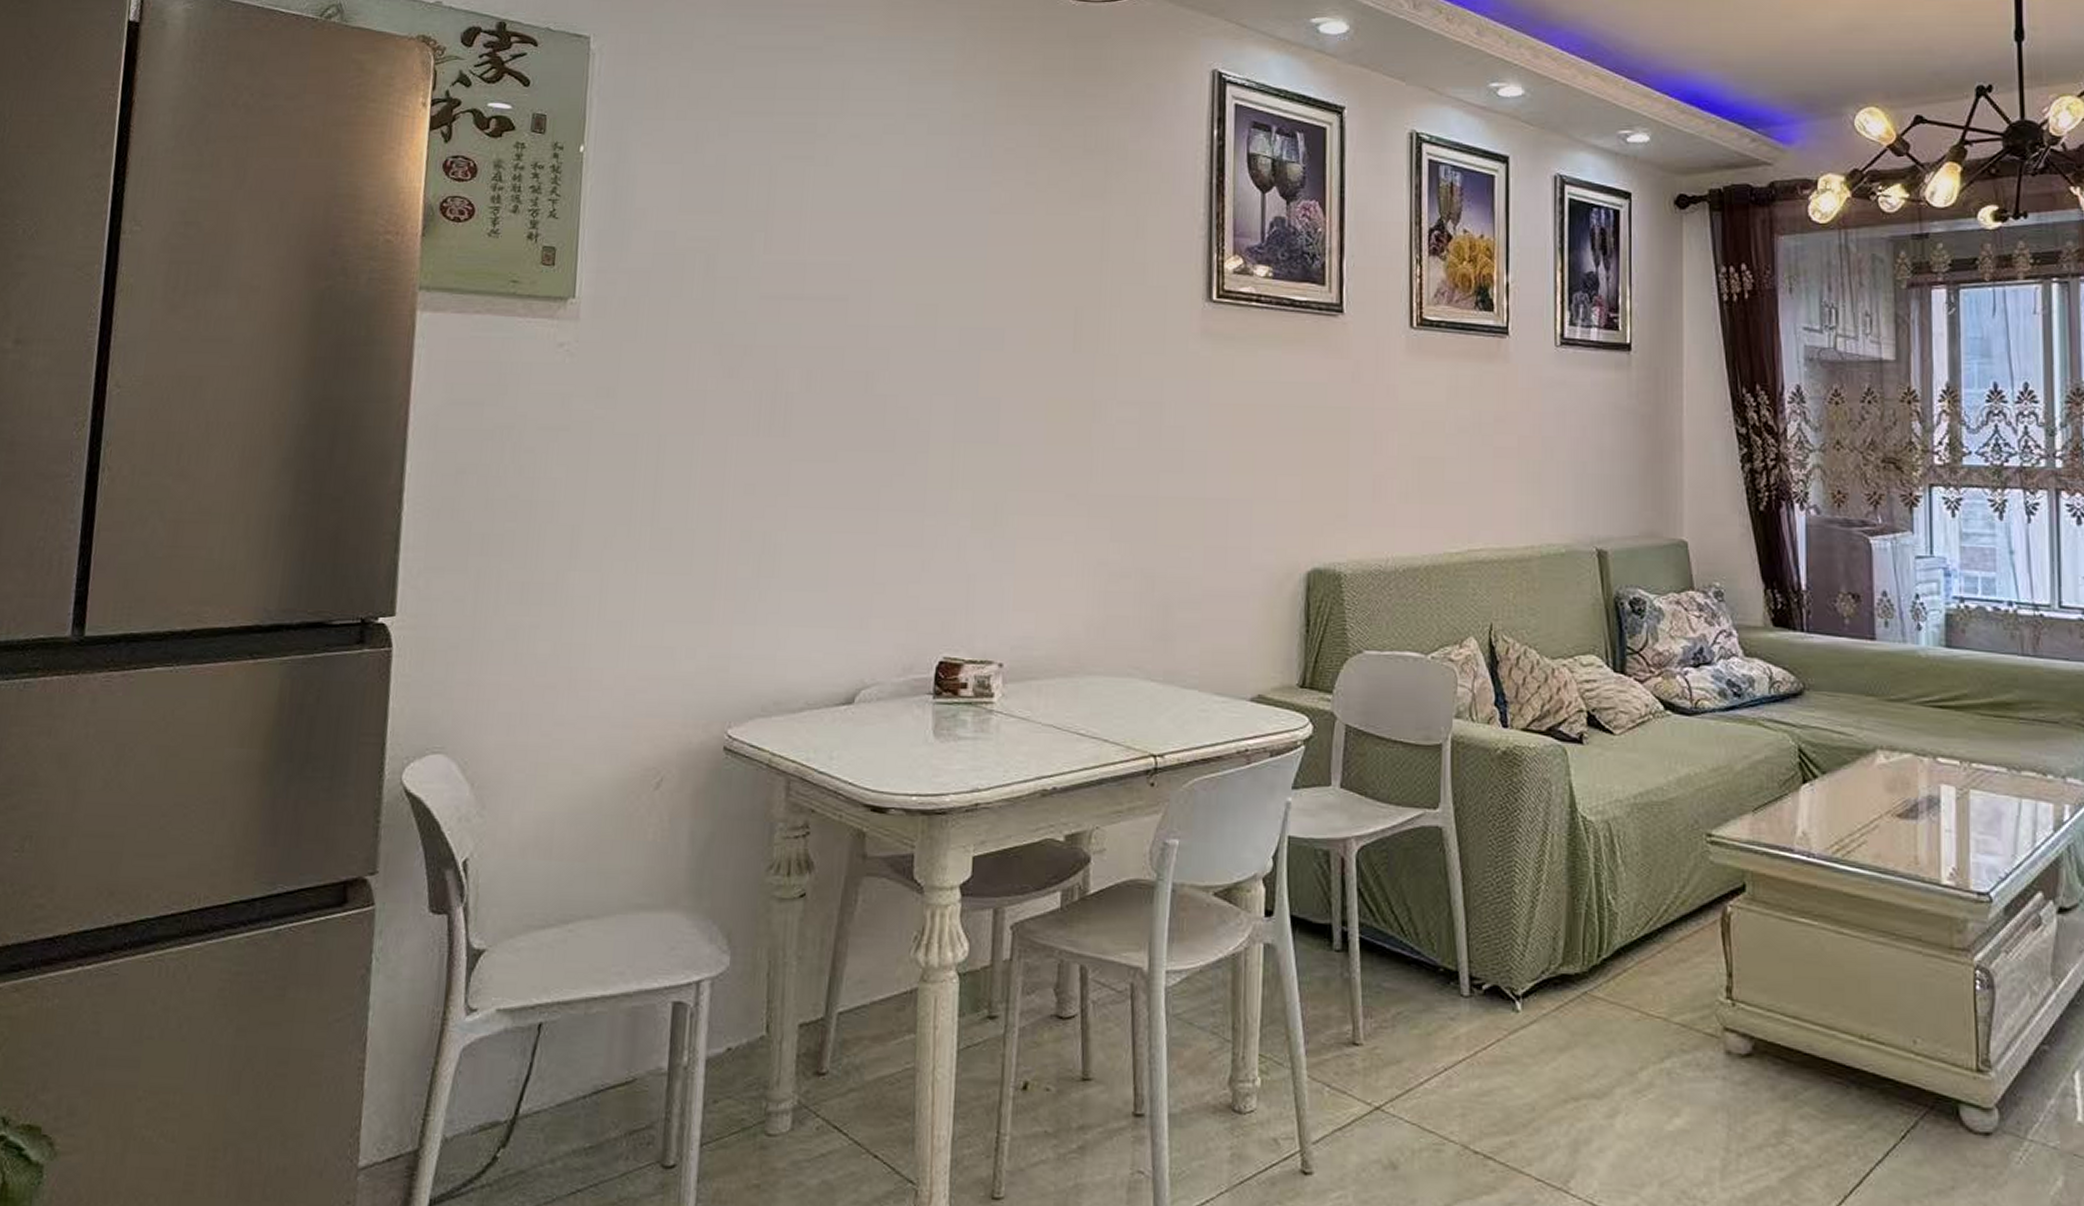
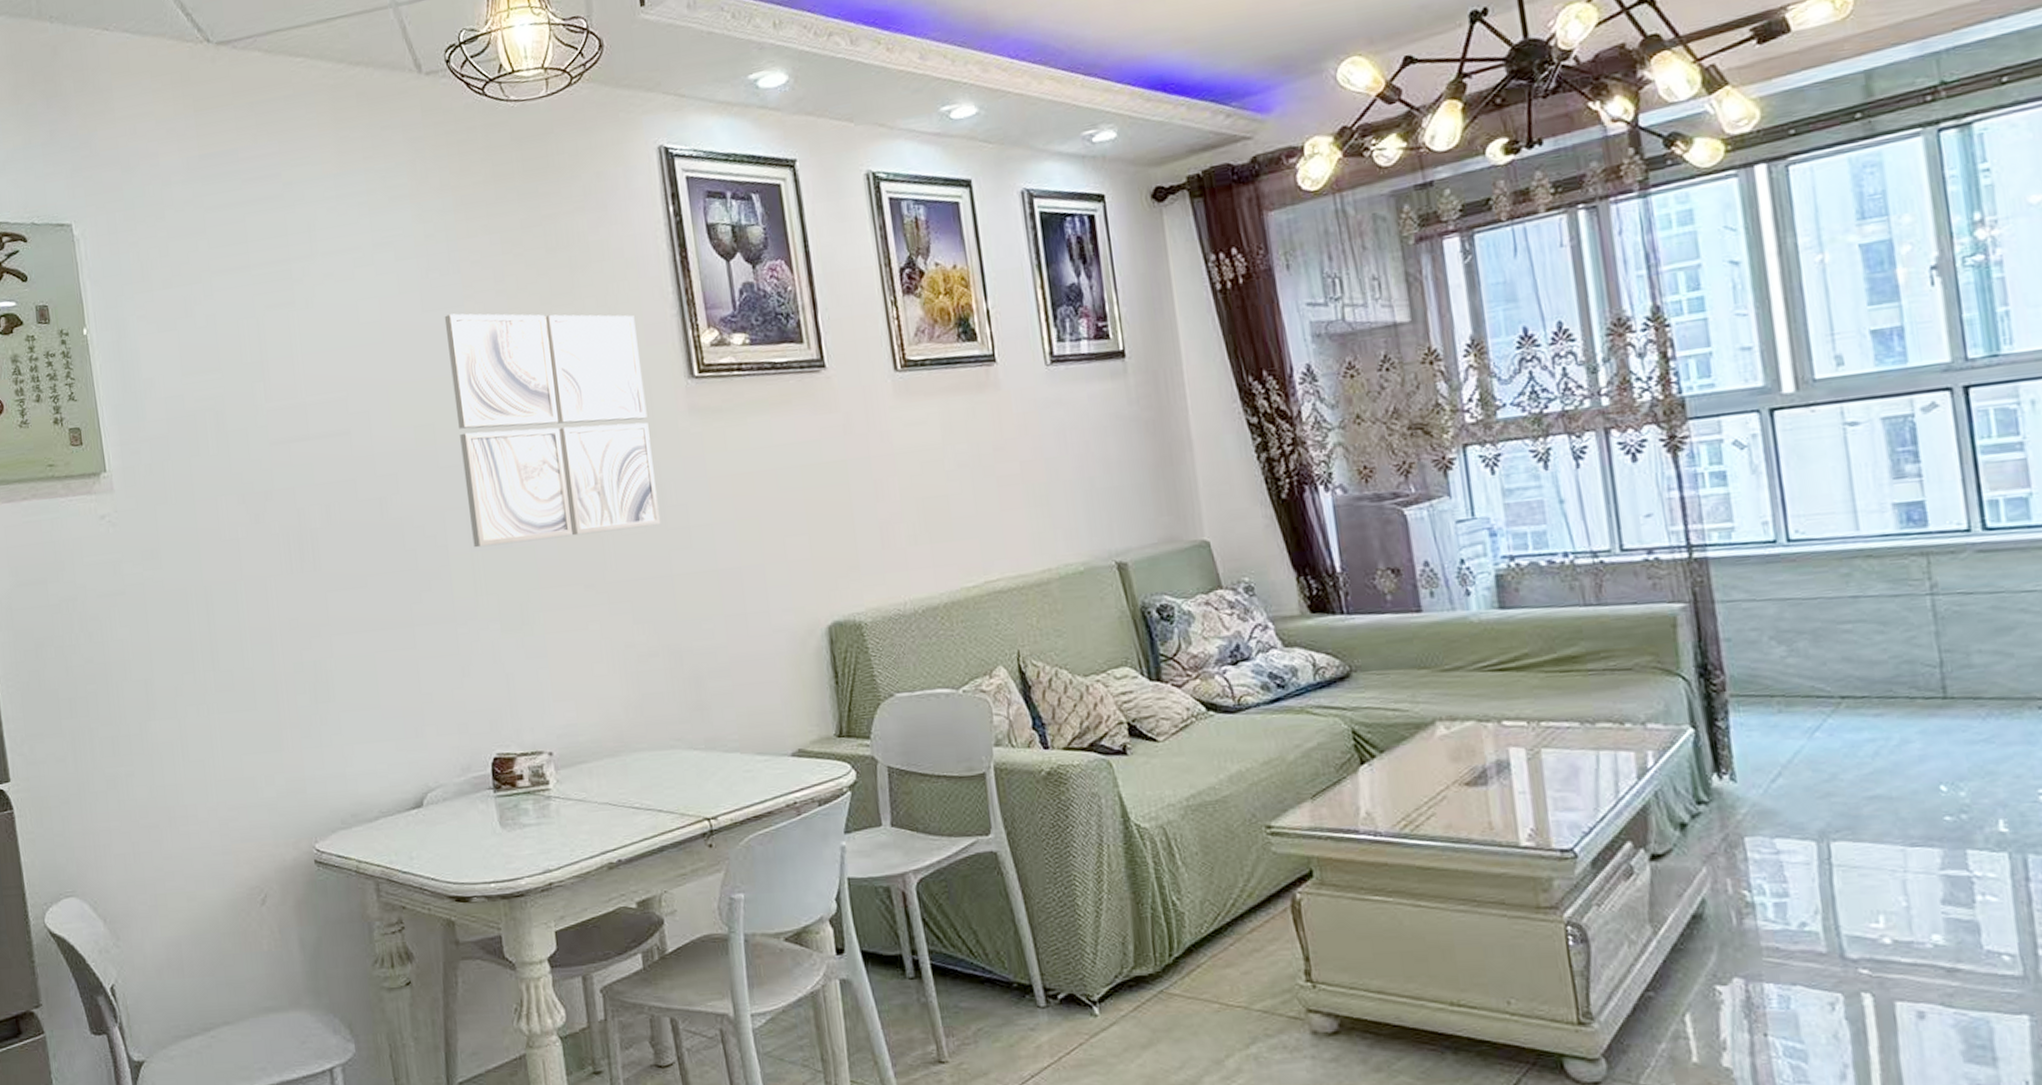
wall art: none [957,197,1162,444] -> present [444,313,661,548]

